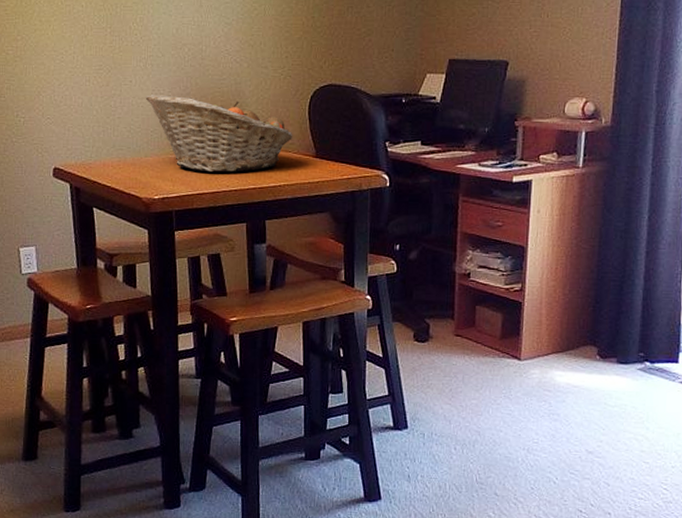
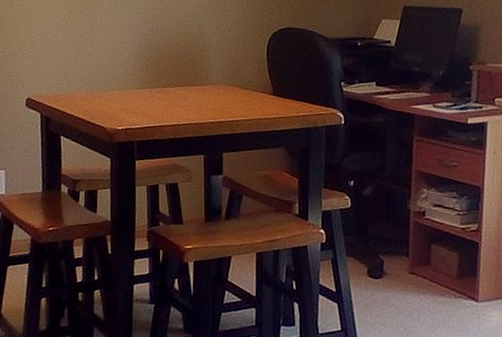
fruit basket: present [145,95,293,173] -> none [114,34,252,107]

